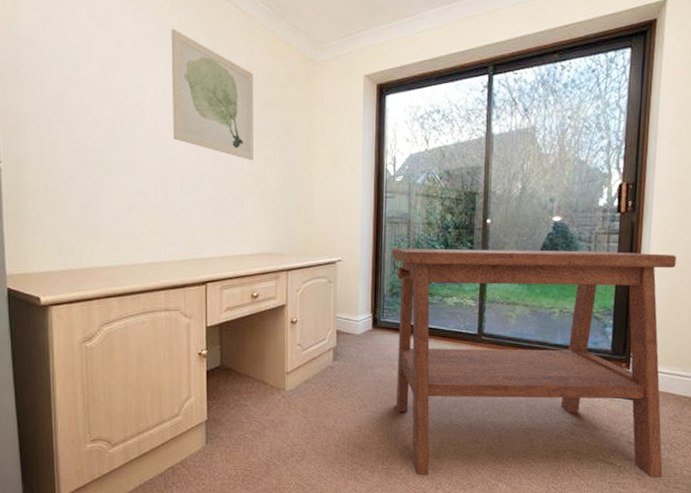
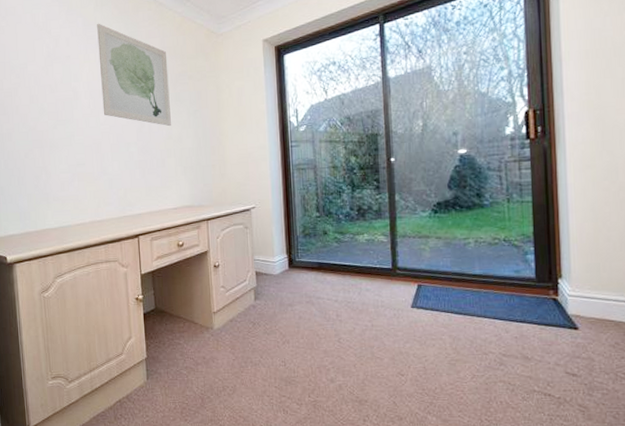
side table: present [391,248,676,478] -> none [300,176,609,410]

